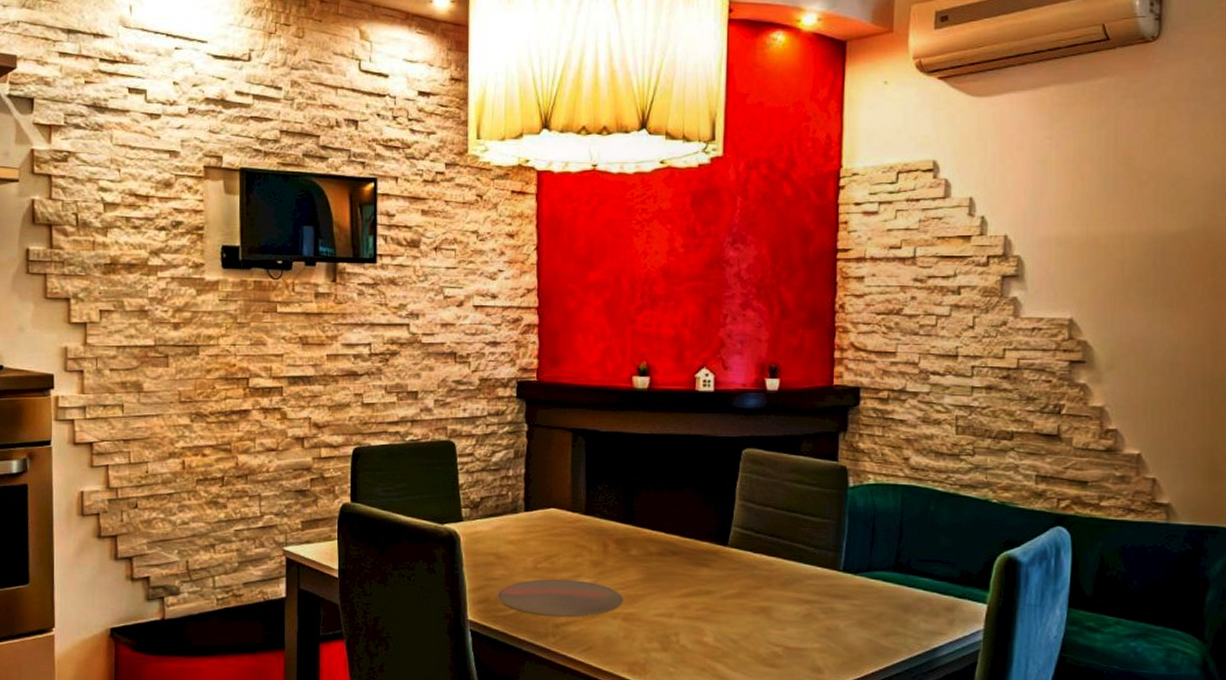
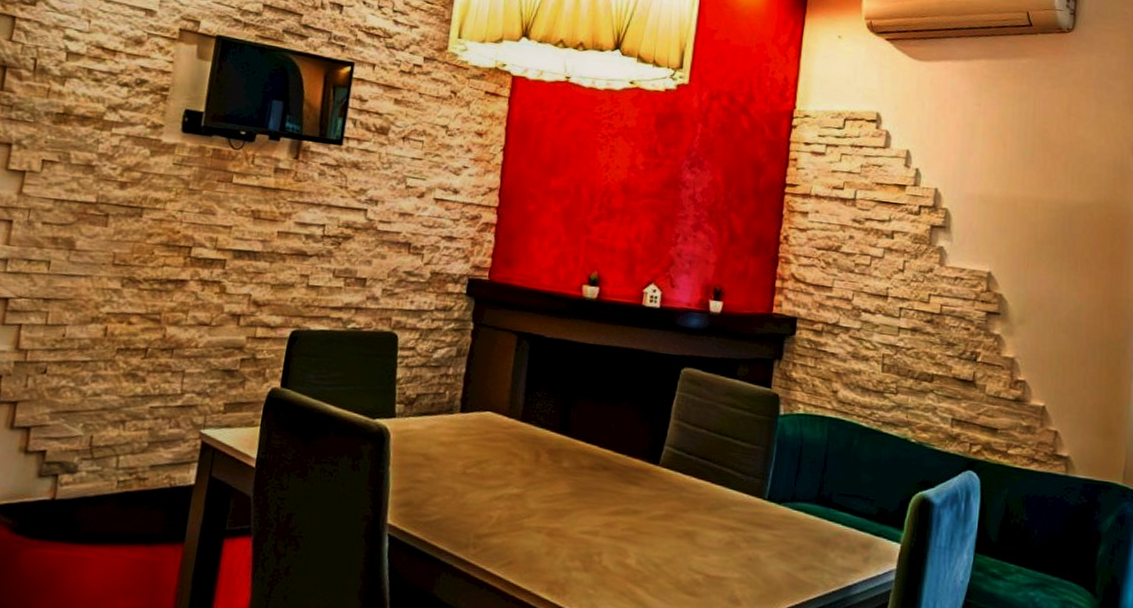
plate: present [497,579,624,618] -> none [421,485,551,529]

